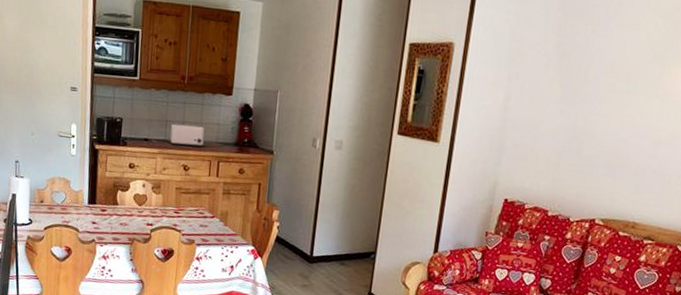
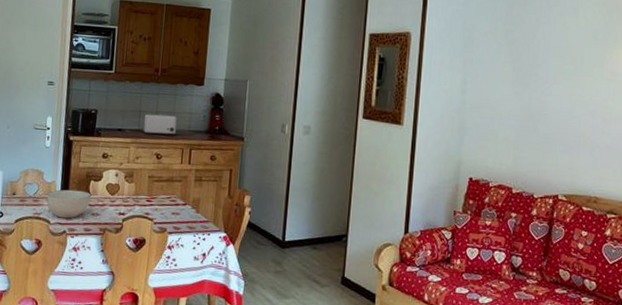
bowl: none [74,198,119,228] -> present [46,189,92,219]

